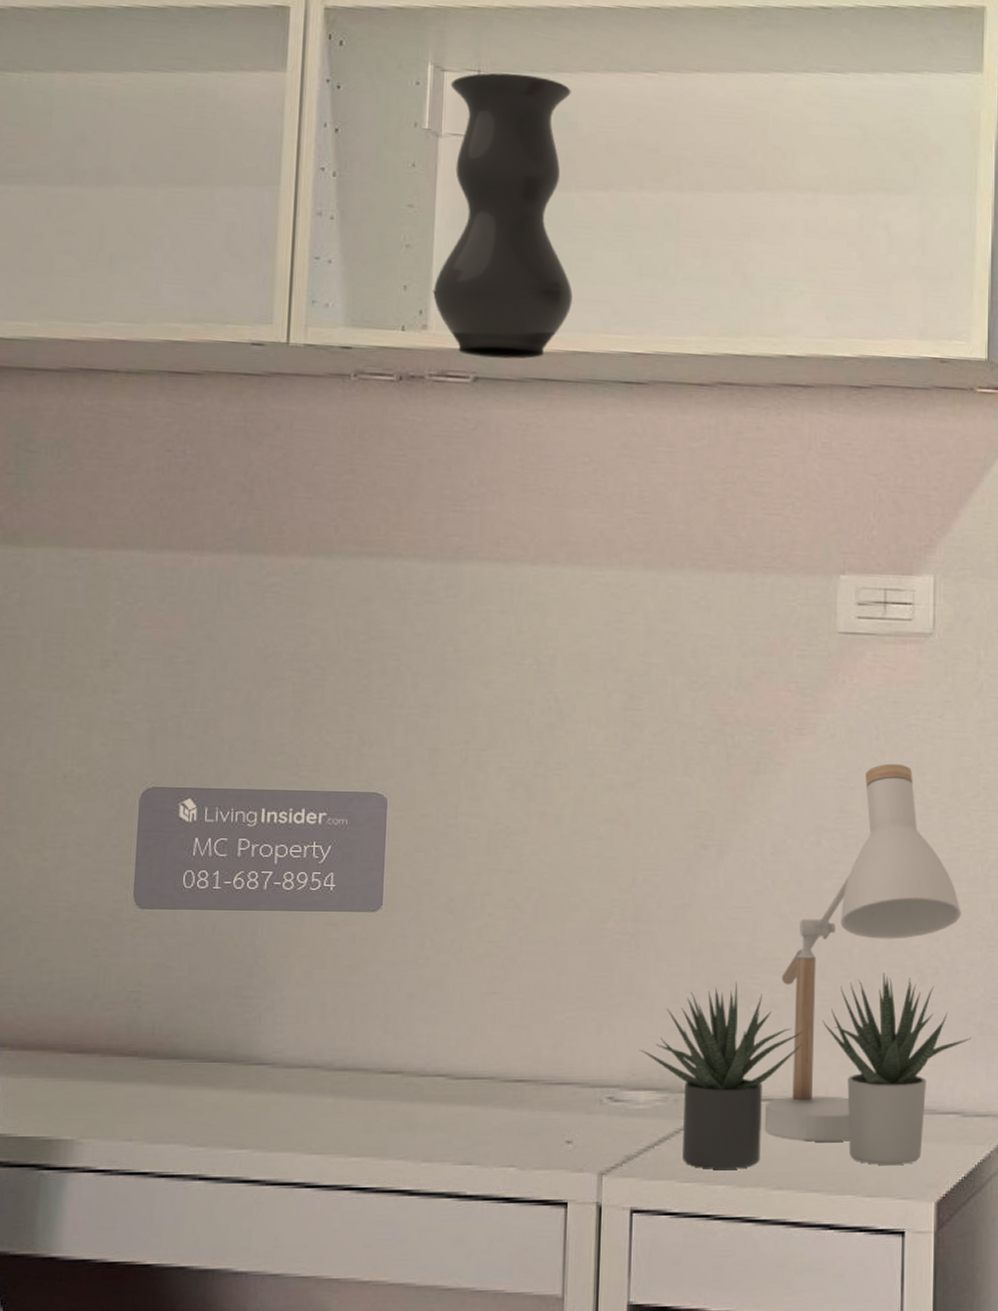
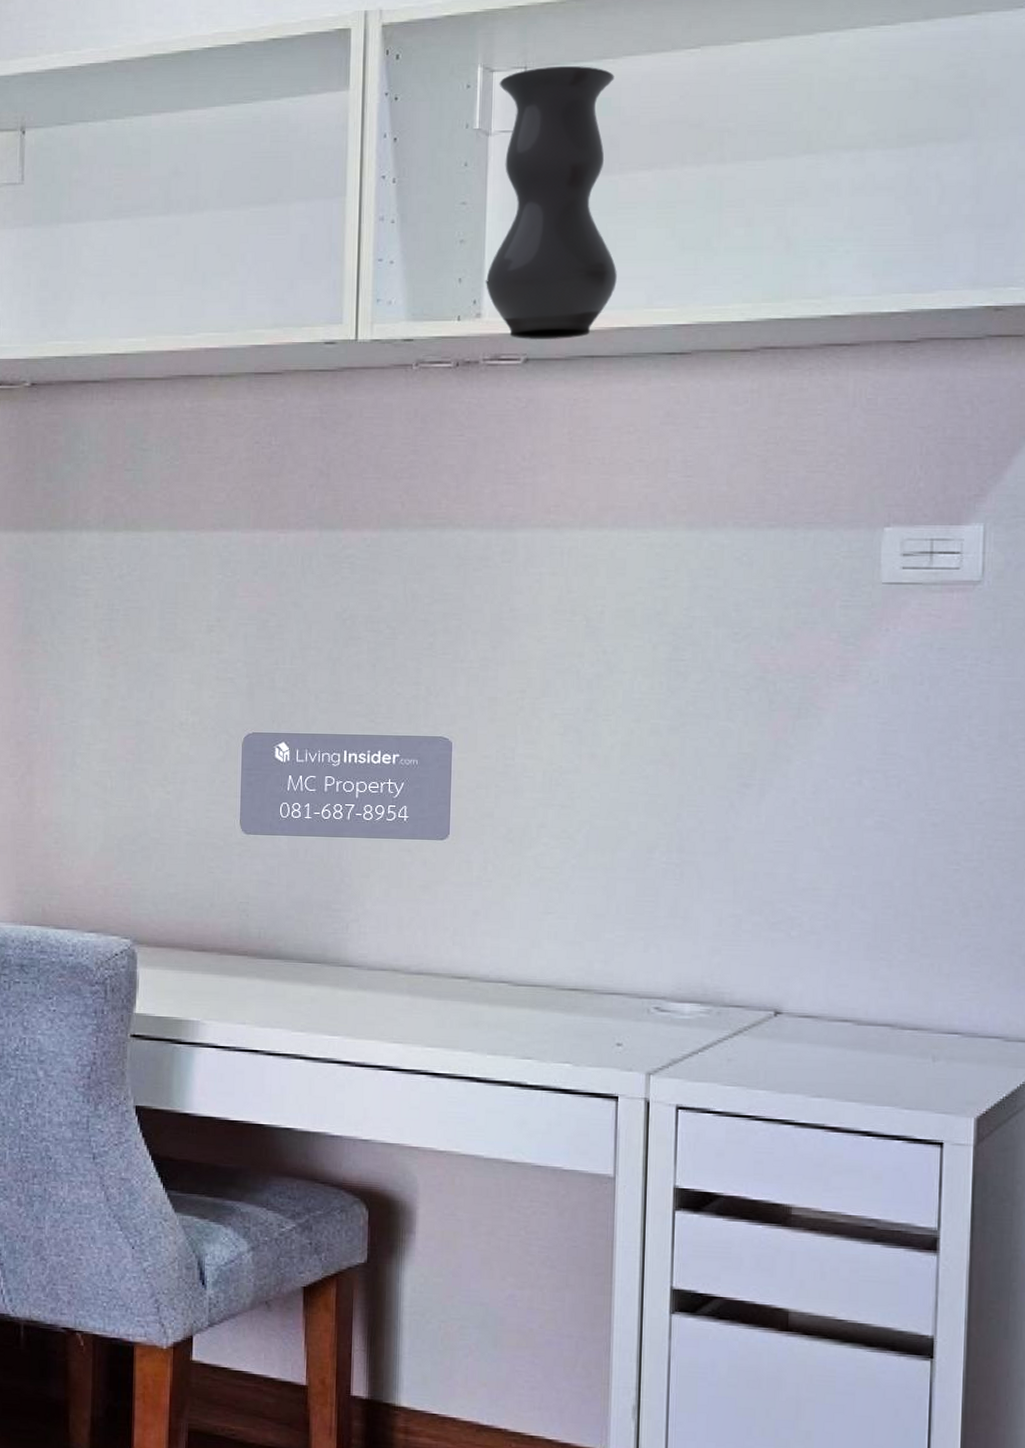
succulent plant: present [639,973,972,1169] -> none [684,904,1016,1082]
desk lamp: present [765,763,961,1142] -> none [805,707,1007,1058]

